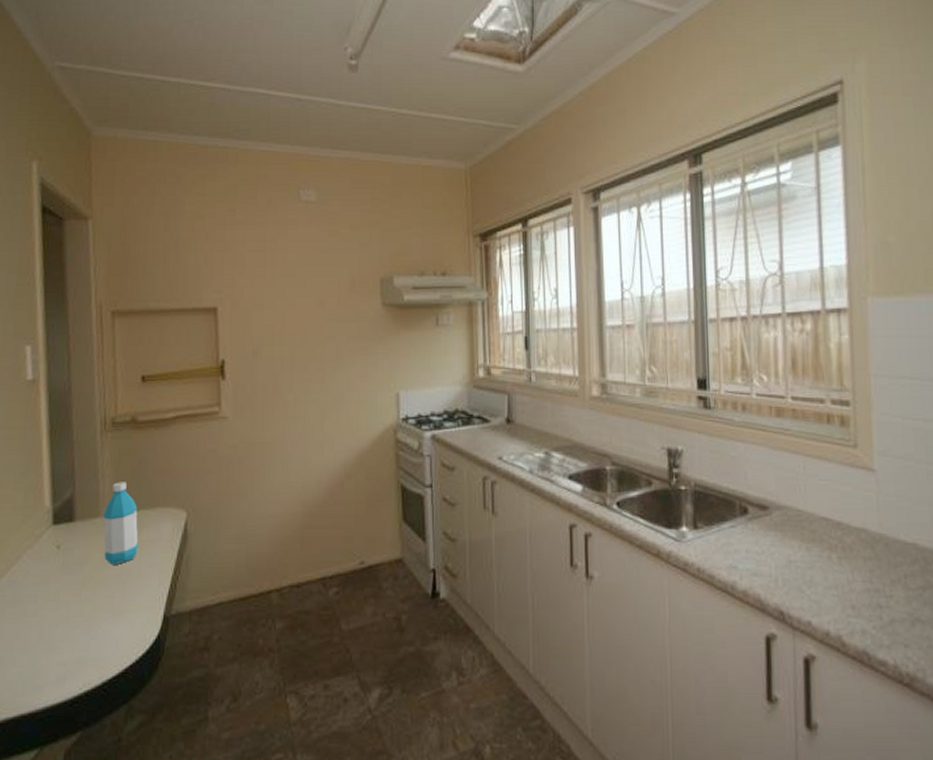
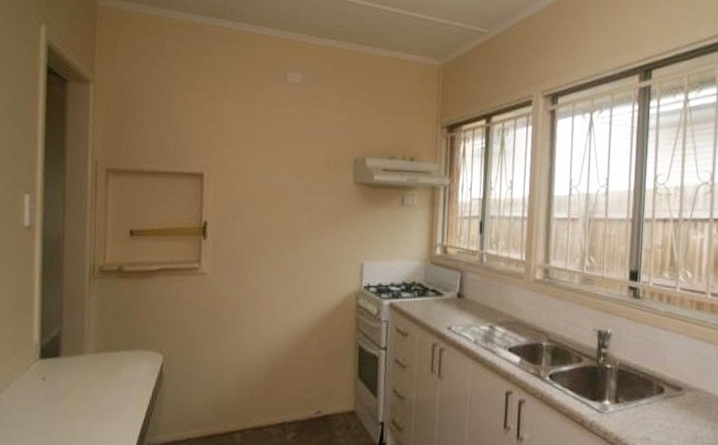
water bottle: present [102,482,139,566] -> none [85,324,119,400]

